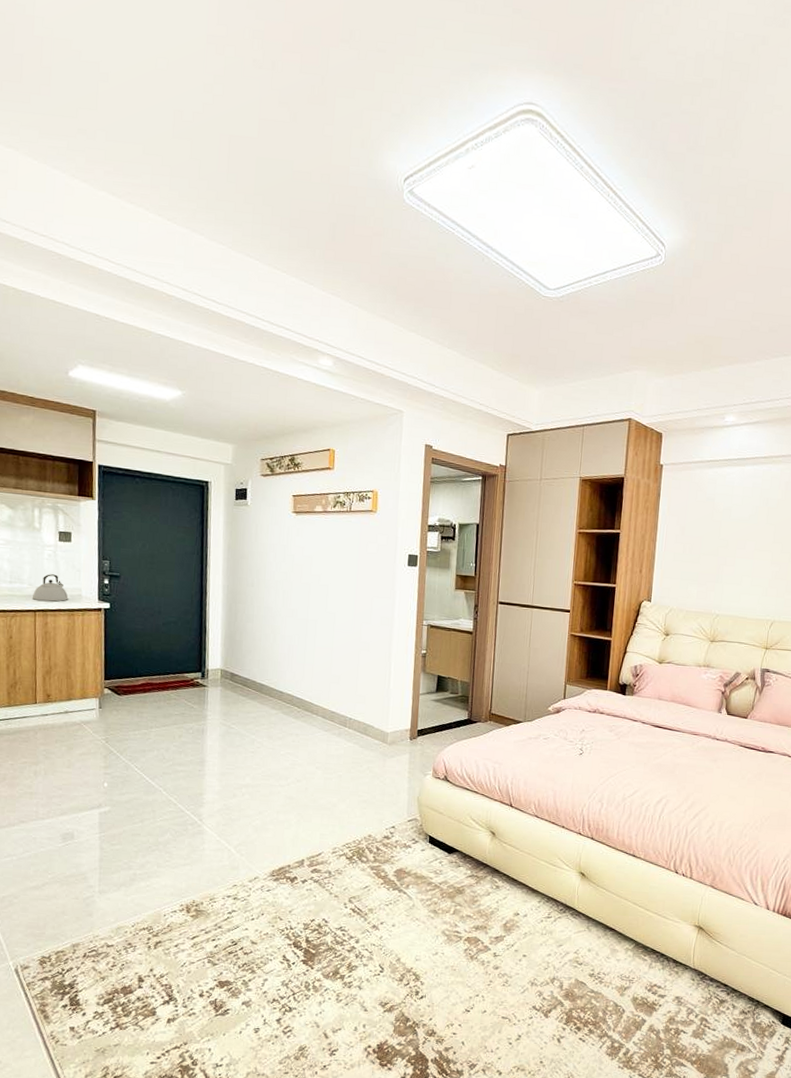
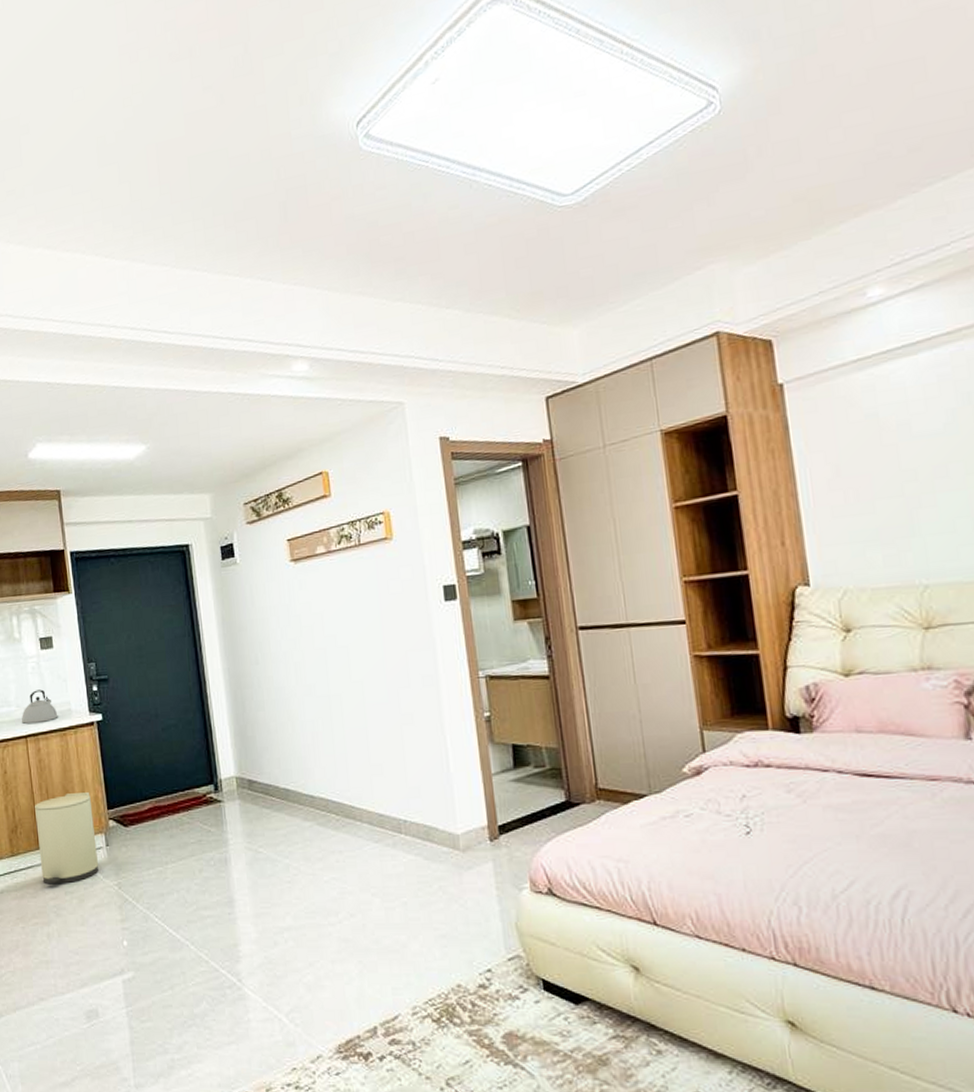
pedal bin: none [35,662,91,734] -> present [34,792,98,885]

